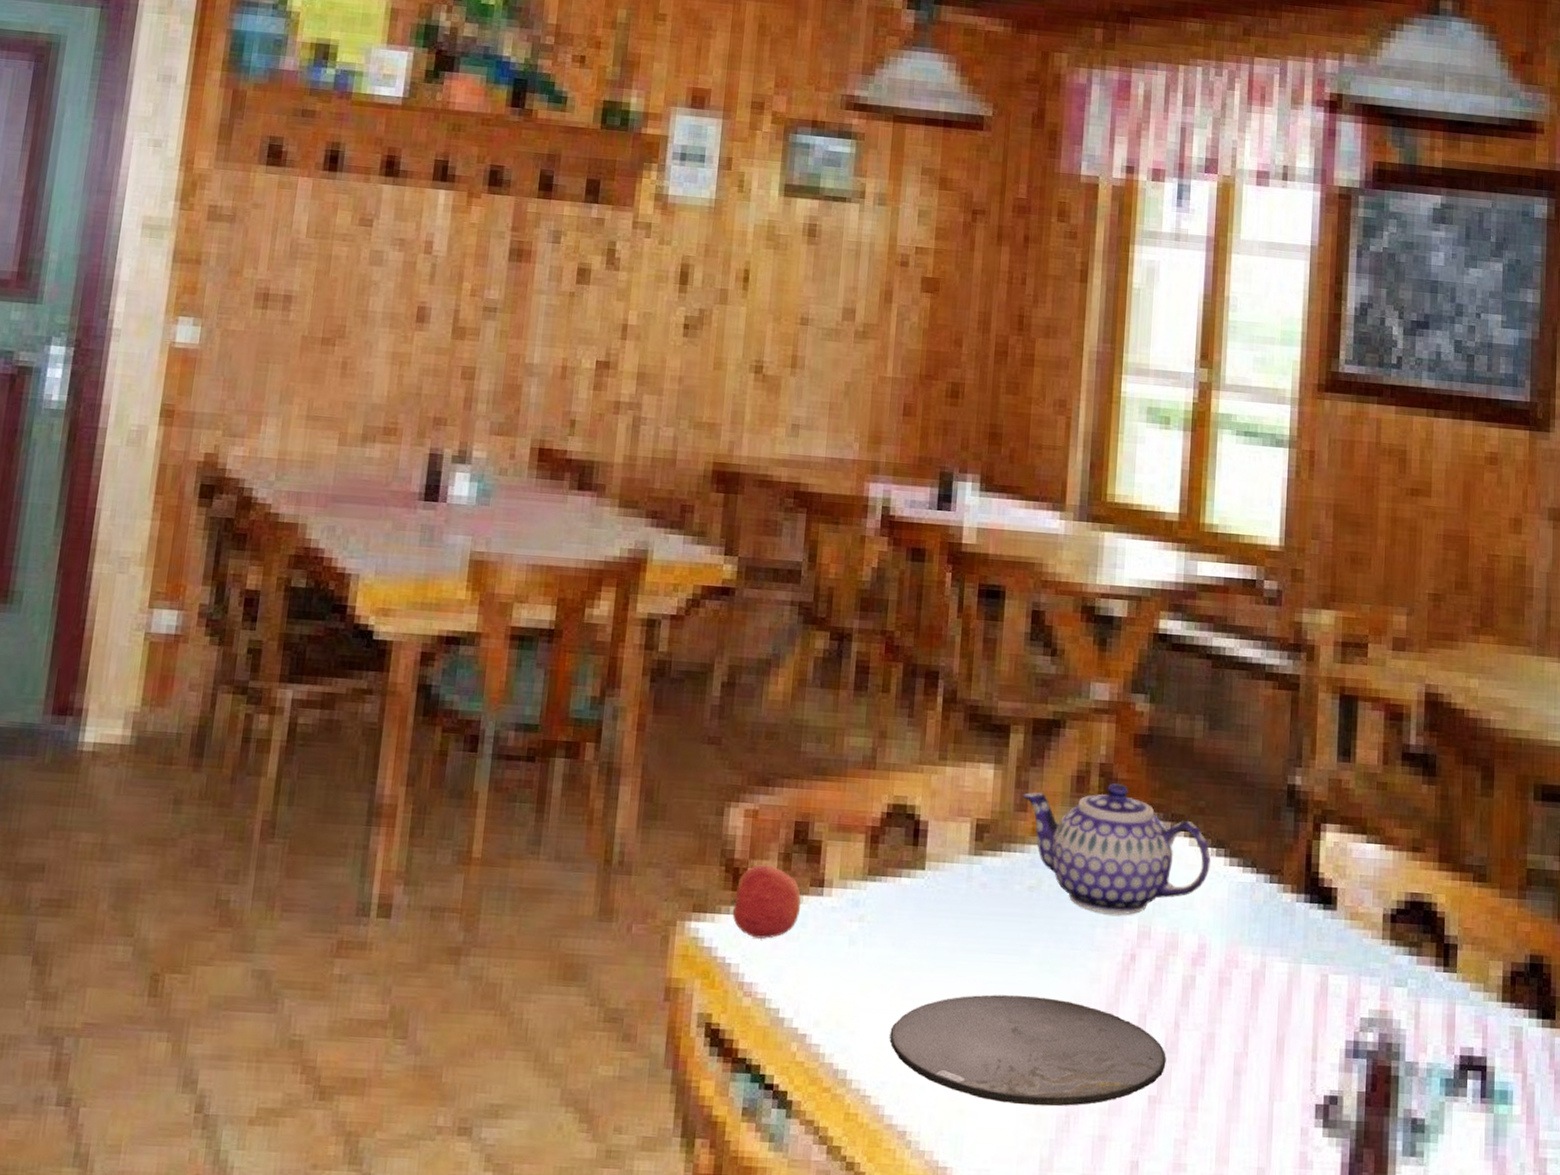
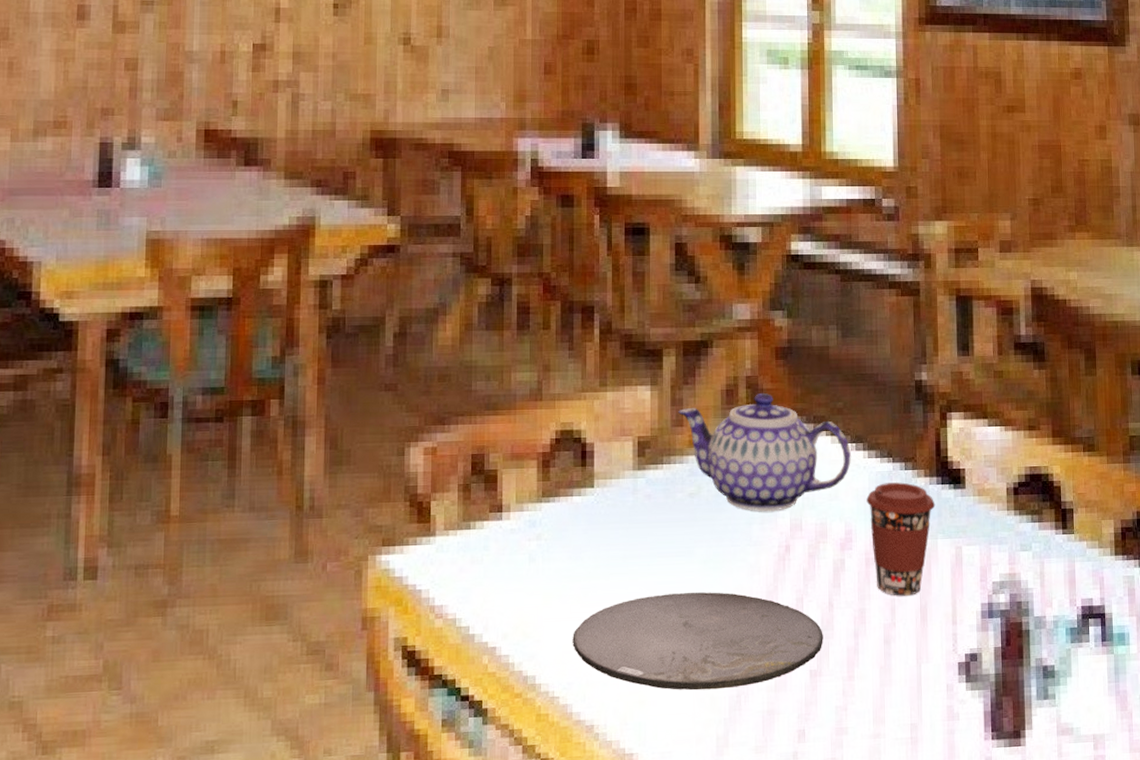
apple: present [730,865,801,939] -> none [417,497,483,564]
coffee cup: none [1224,895,1302,1024] -> present [866,481,936,596]

